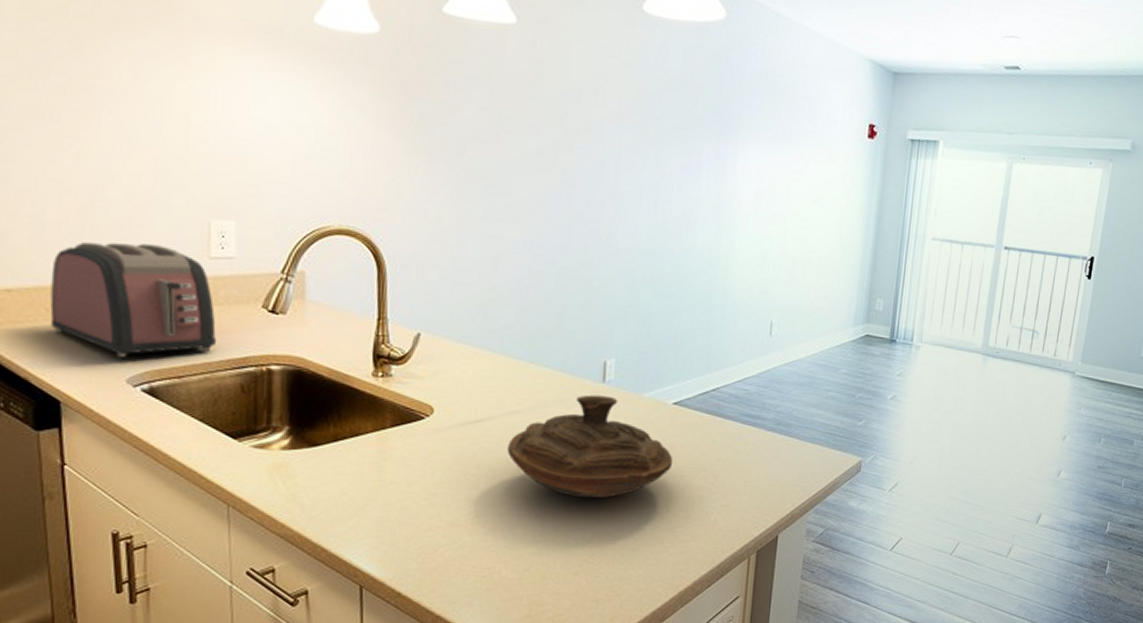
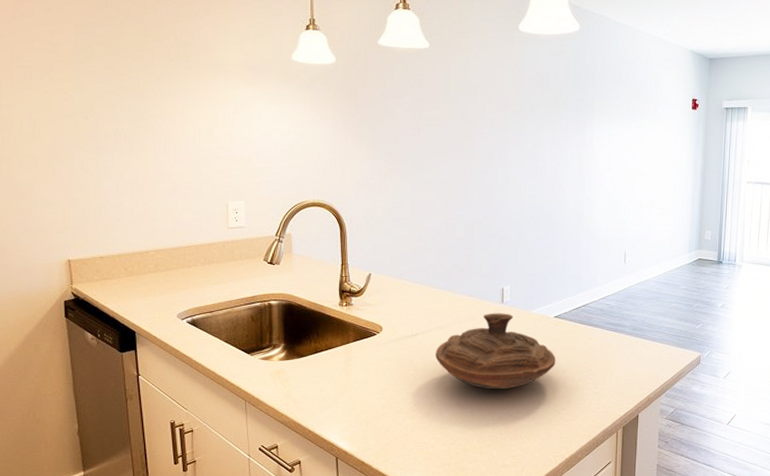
toaster: present [50,242,217,358] -> none [127,221,235,300]

